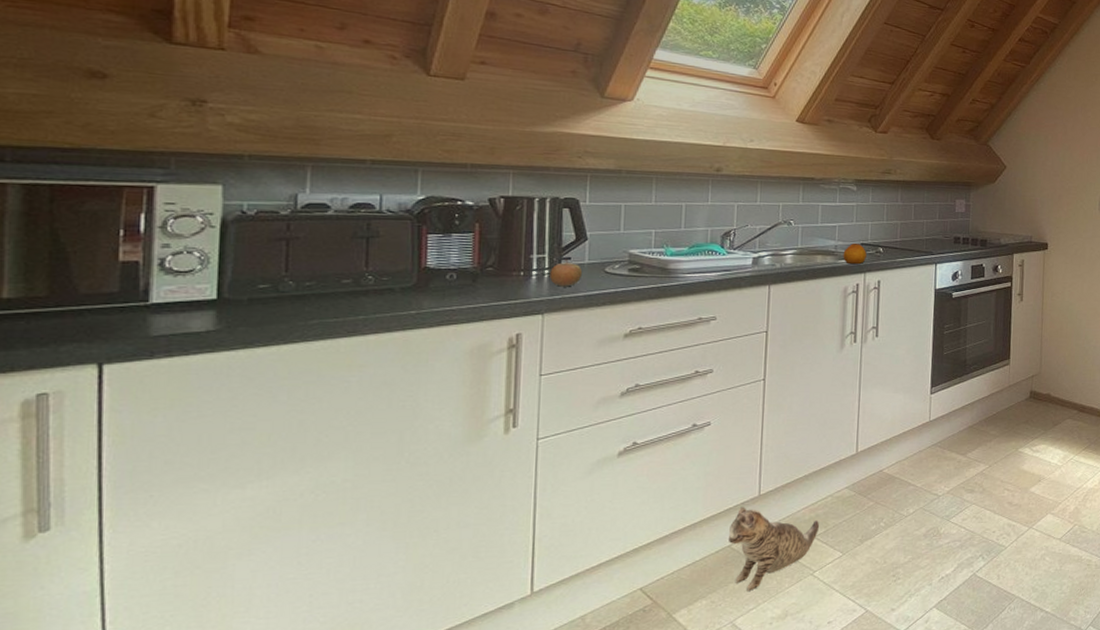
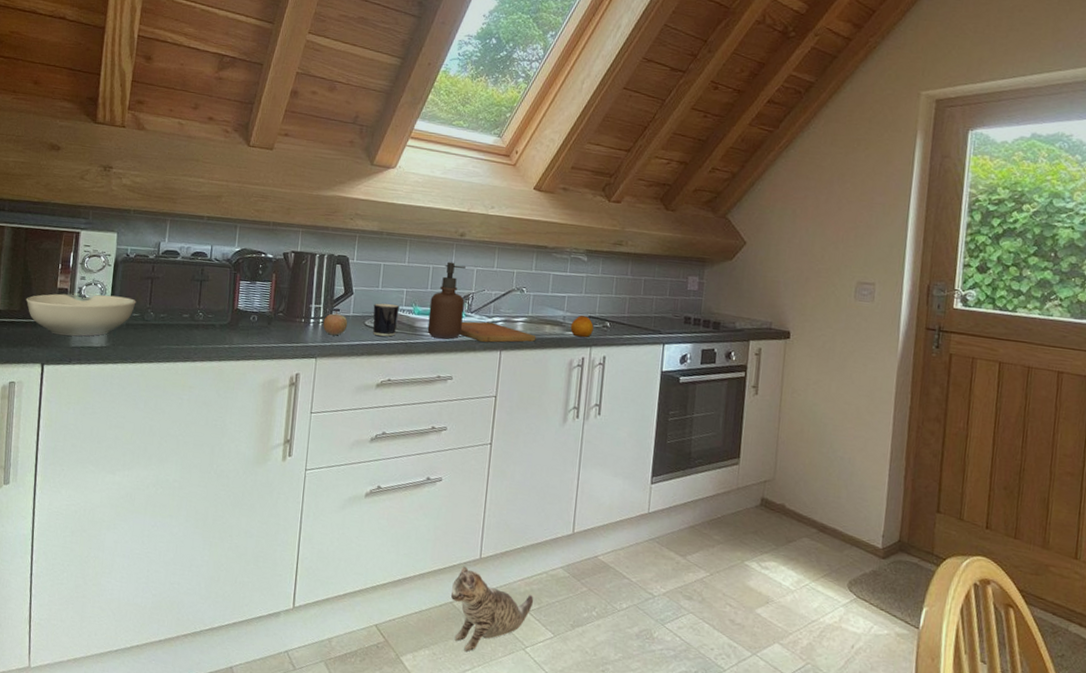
bowl: none [59,264,263,323] -> present [26,293,136,337]
mug: none [614,246,648,283] -> present [372,303,400,337]
soap dispenser: none [683,198,725,279] -> present [427,261,466,340]
cutting board: none [722,257,808,279] -> present [460,321,537,343]

